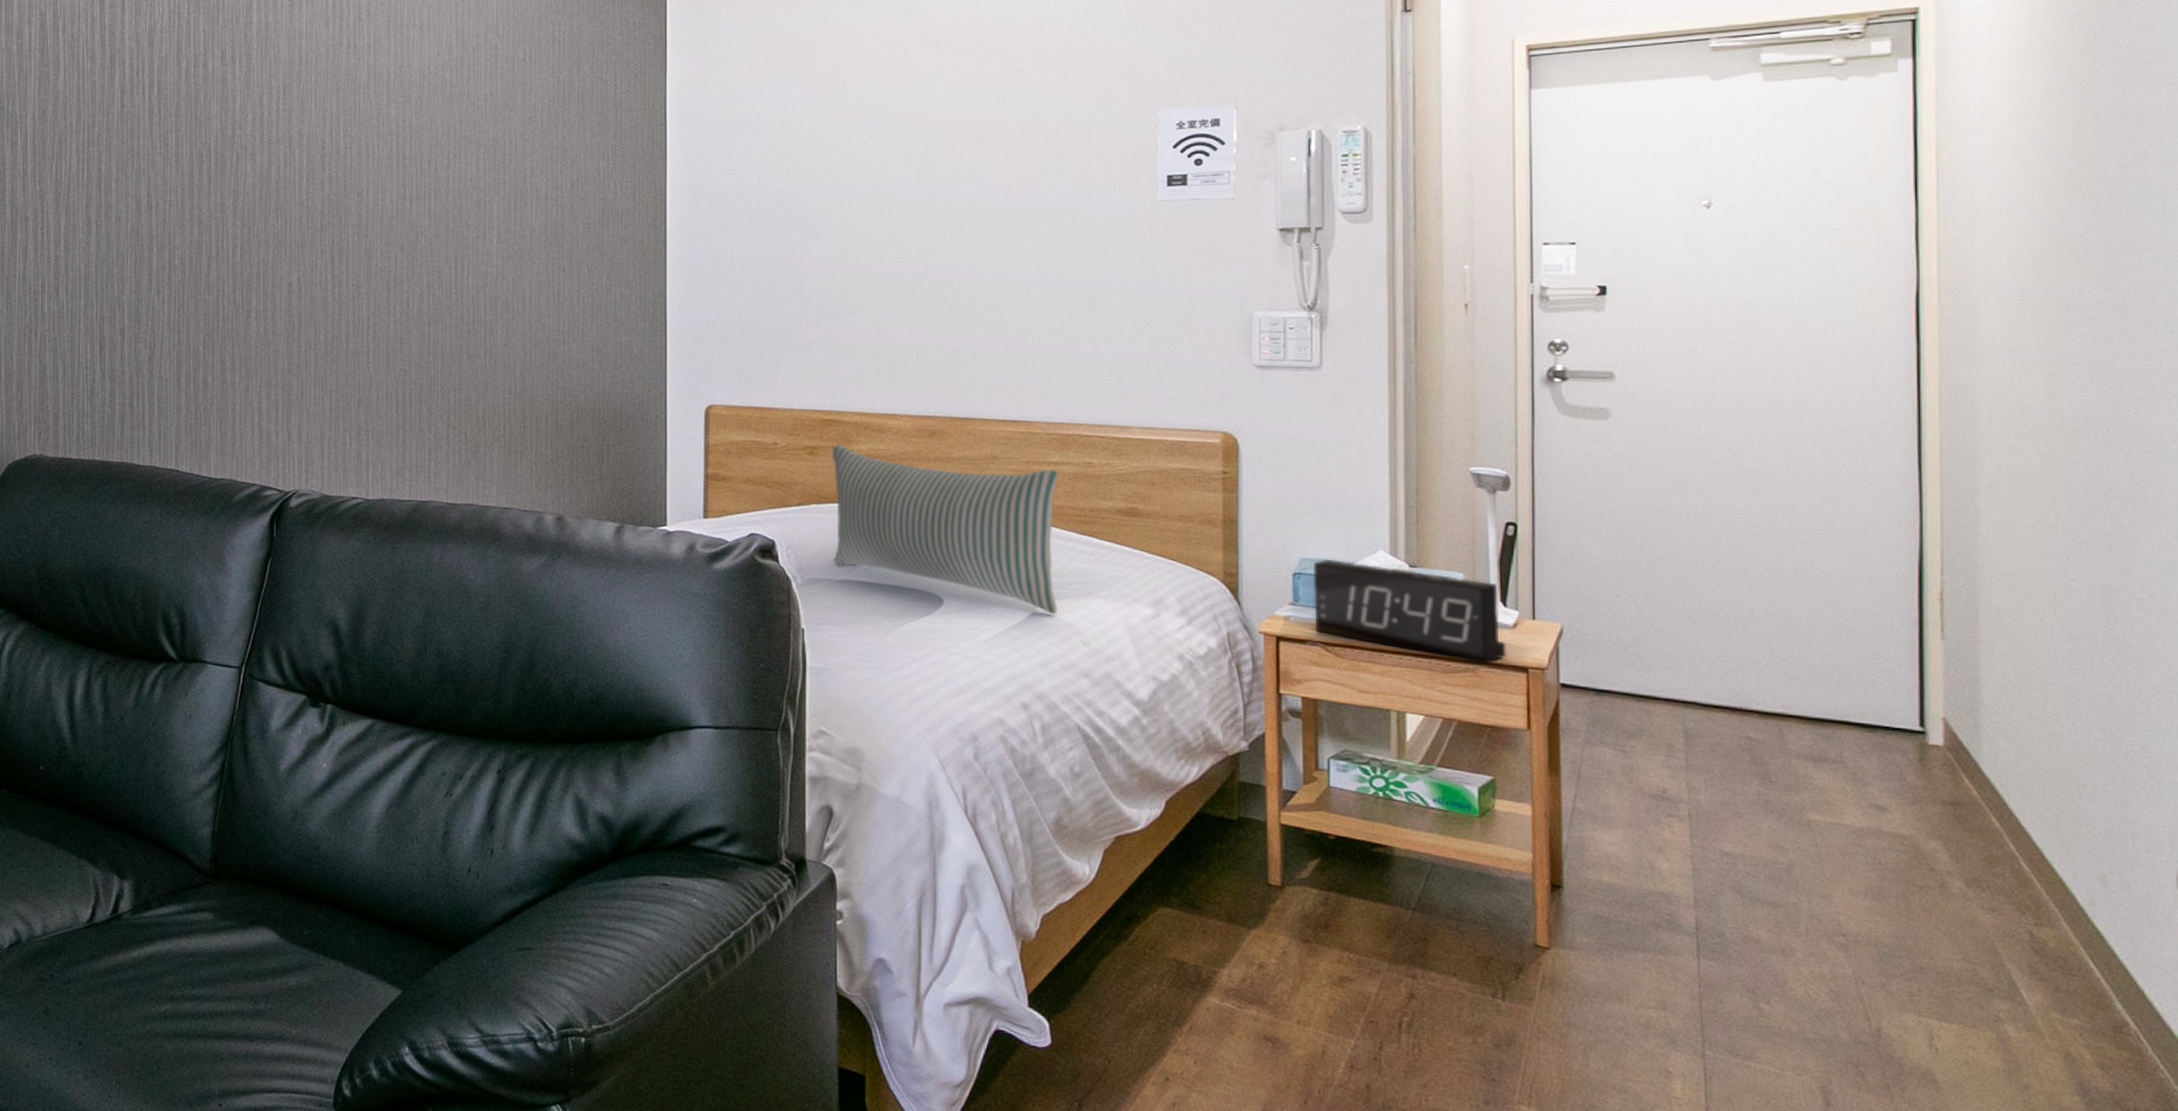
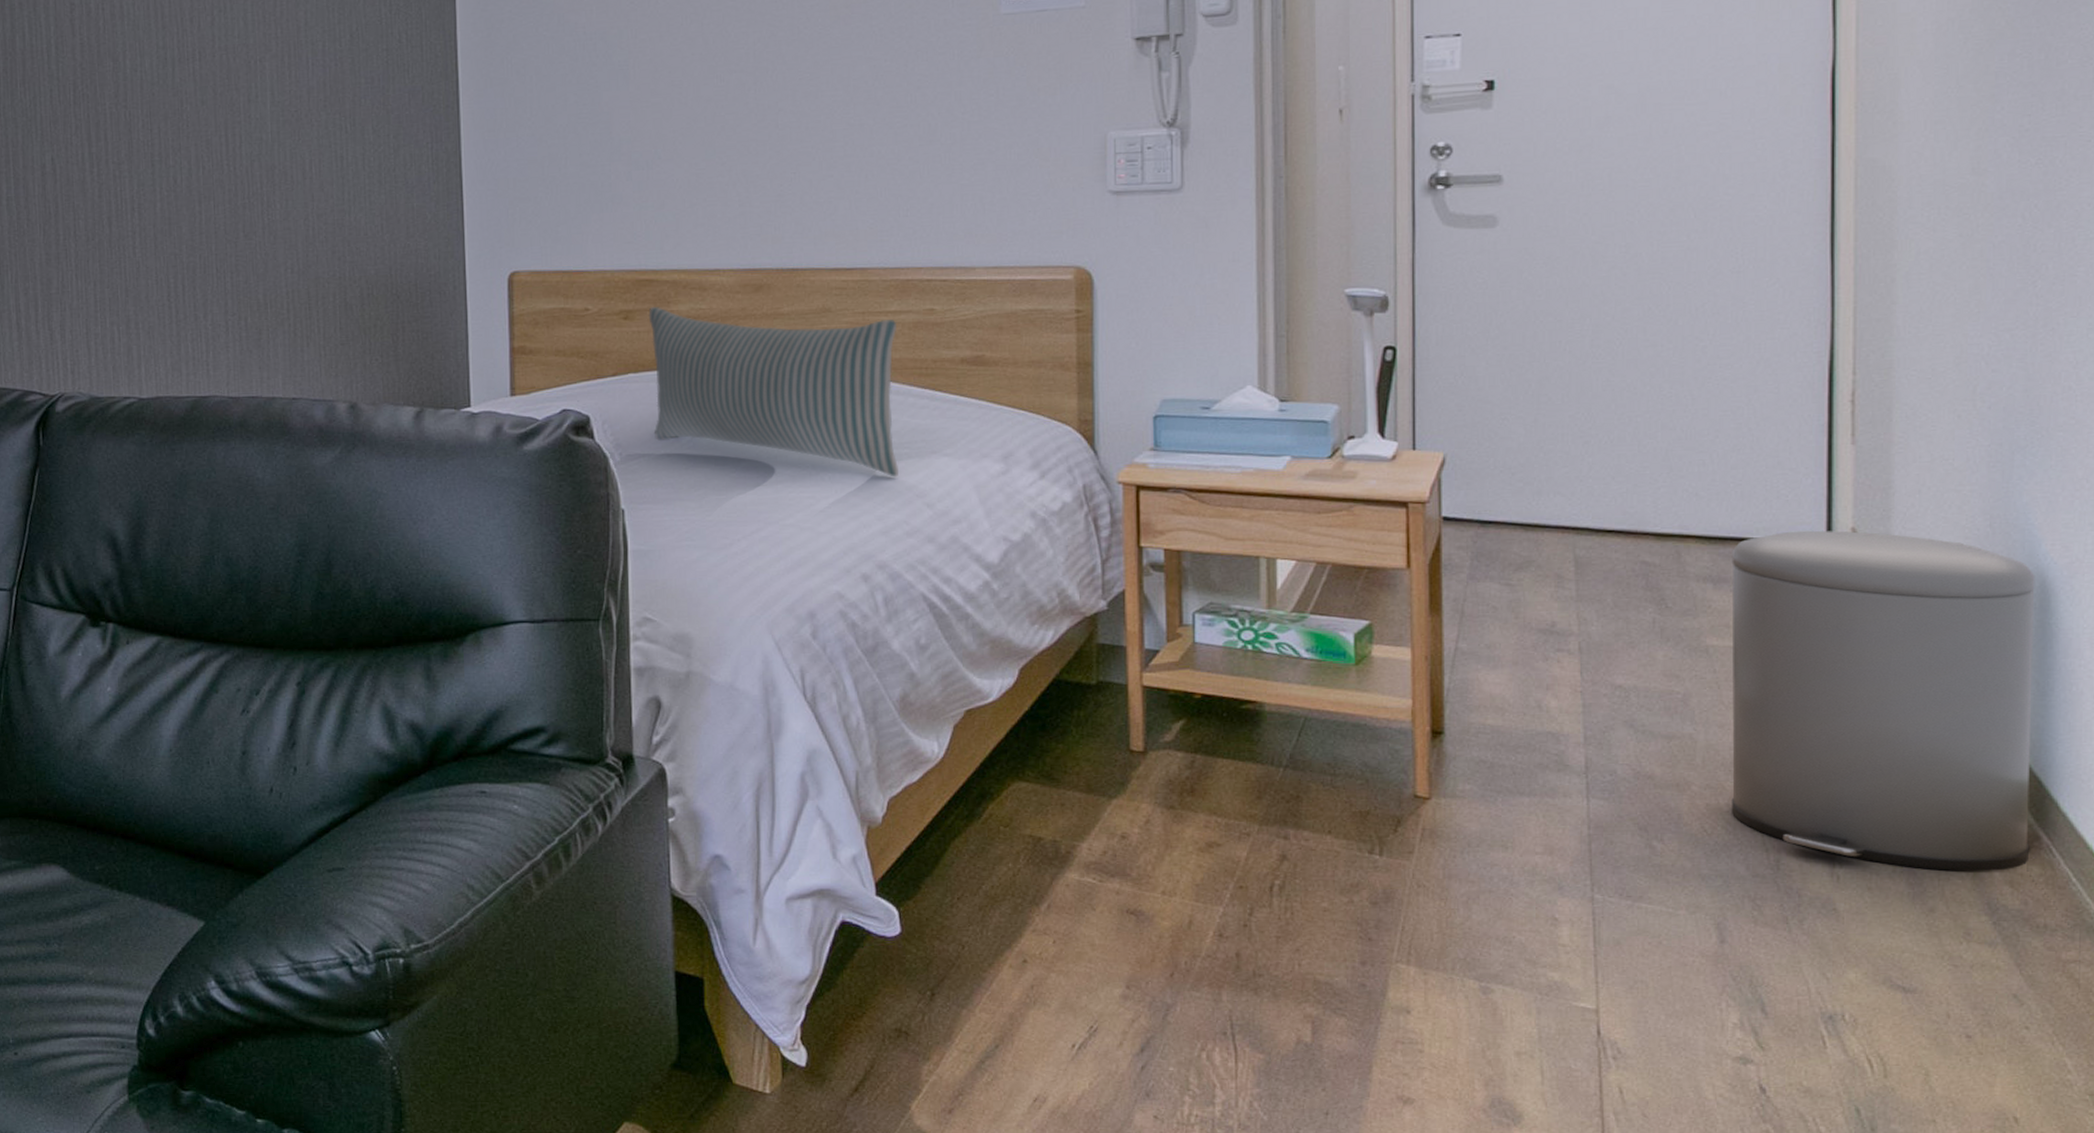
alarm clock: present [1313,559,1506,664] -> none [1175,398,1384,501]
pedal bin: none [1831,717,2119,1054] -> present [1731,530,2035,872]

